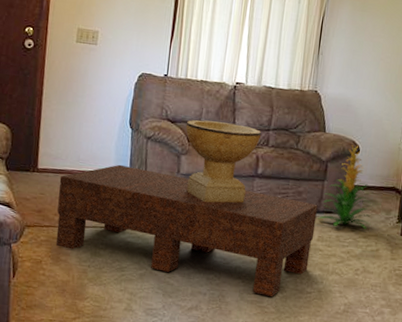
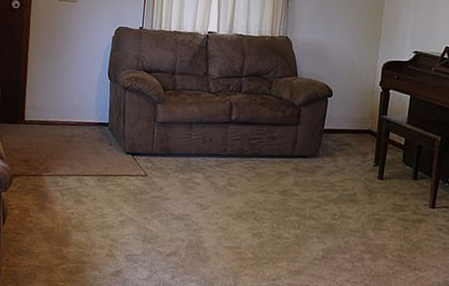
coffee table: present [55,164,318,297] -> none [41,114,292,243]
decorative bowl: present [185,120,262,203] -> none [161,69,235,150]
indoor plant: present [317,144,371,230] -> none [292,88,347,174]

